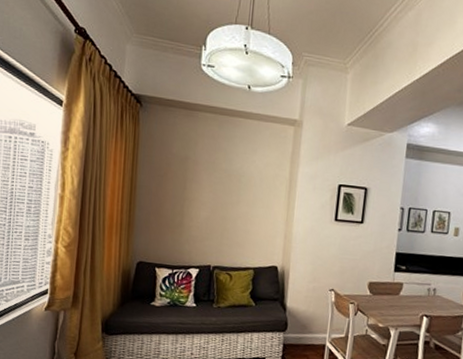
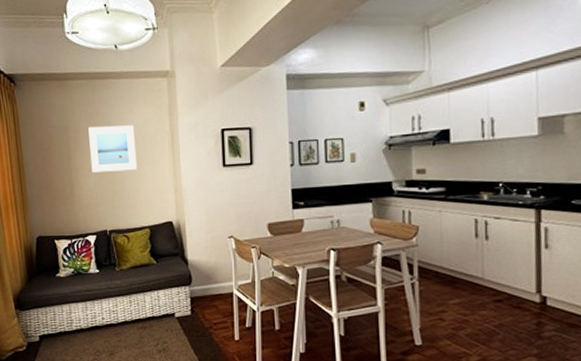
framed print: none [205,160,254,211] -> present [88,125,138,173]

